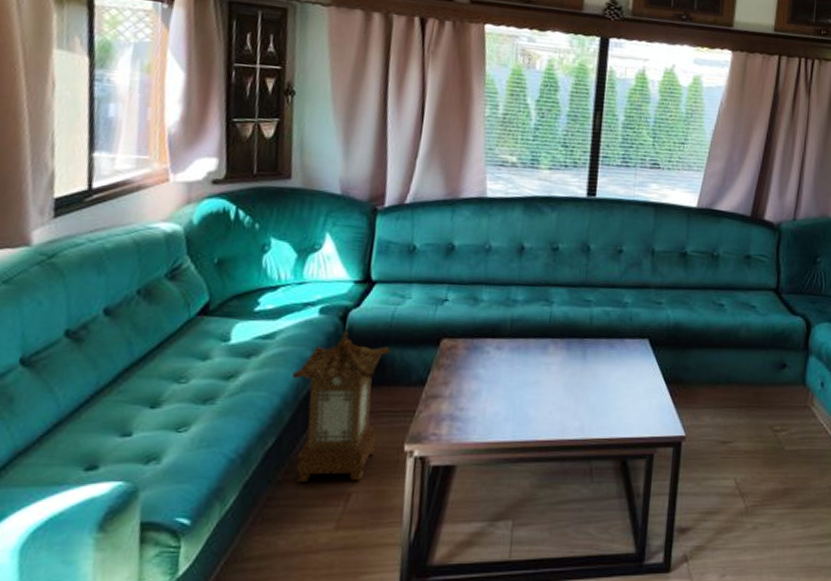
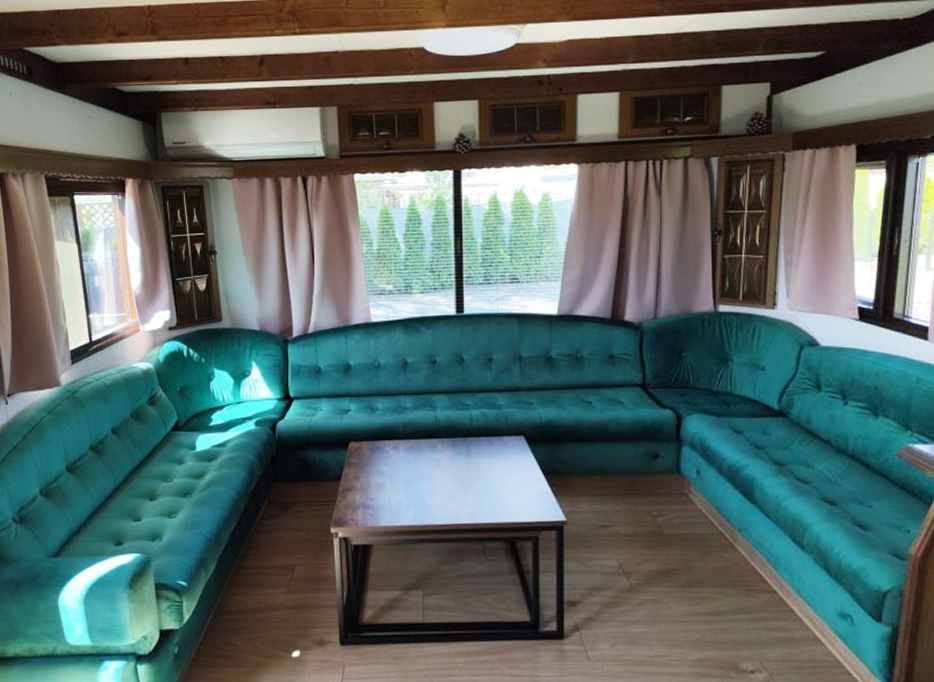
lantern: present [293,331,391,482] -> none [242,439,311,556]

